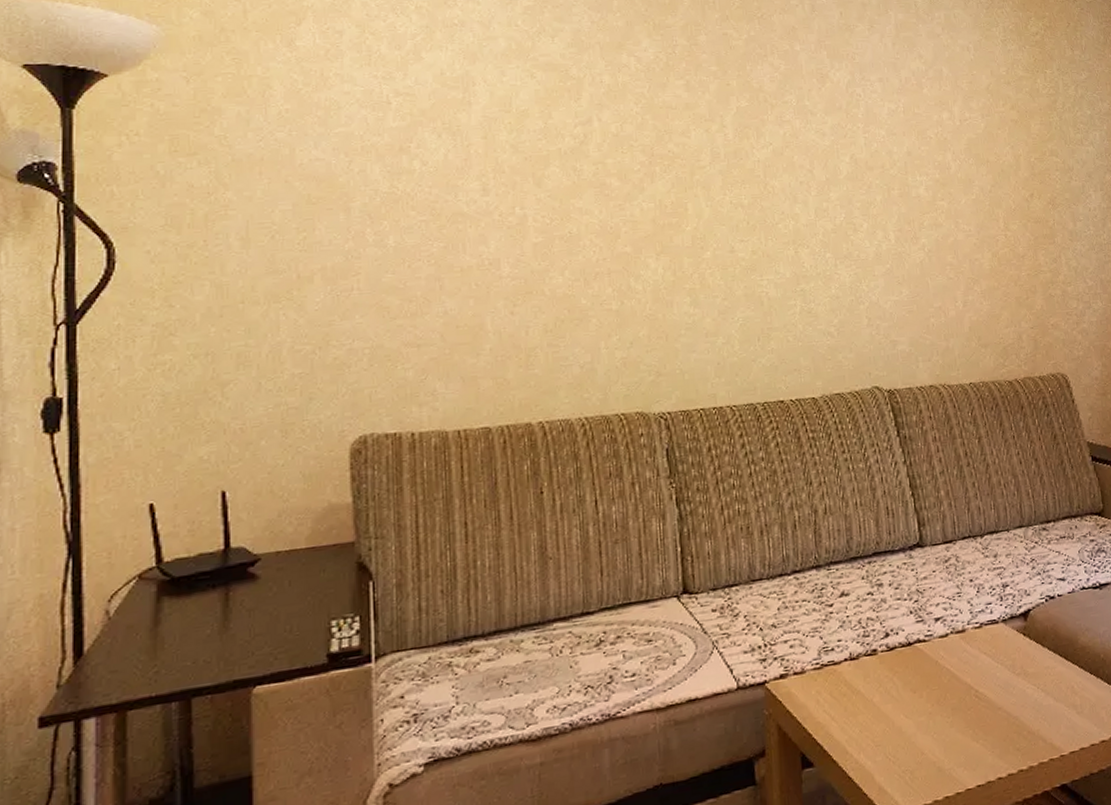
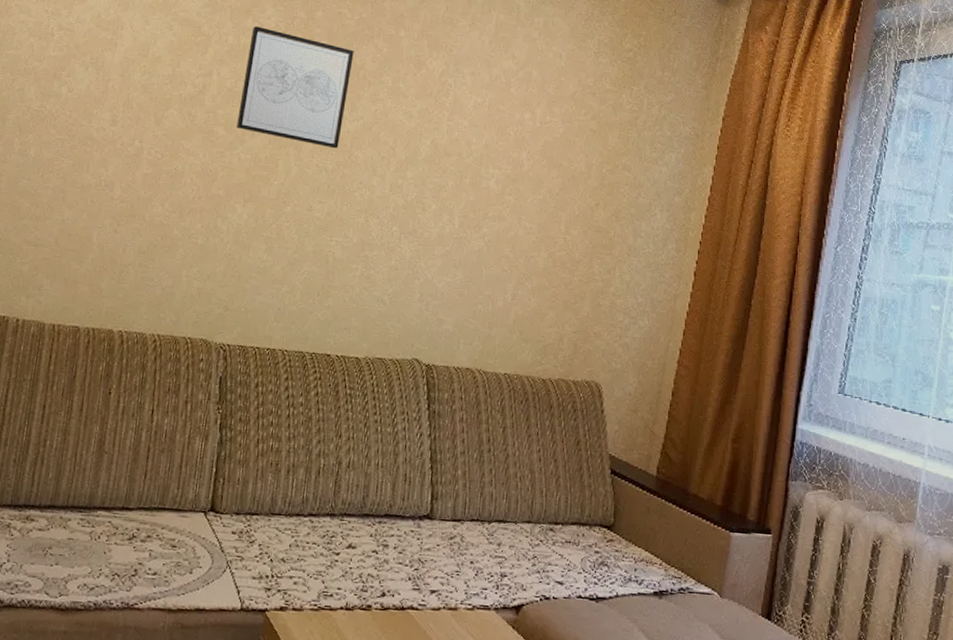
wall art: none [629,61,751,182] -> present [236,26,354,149]

